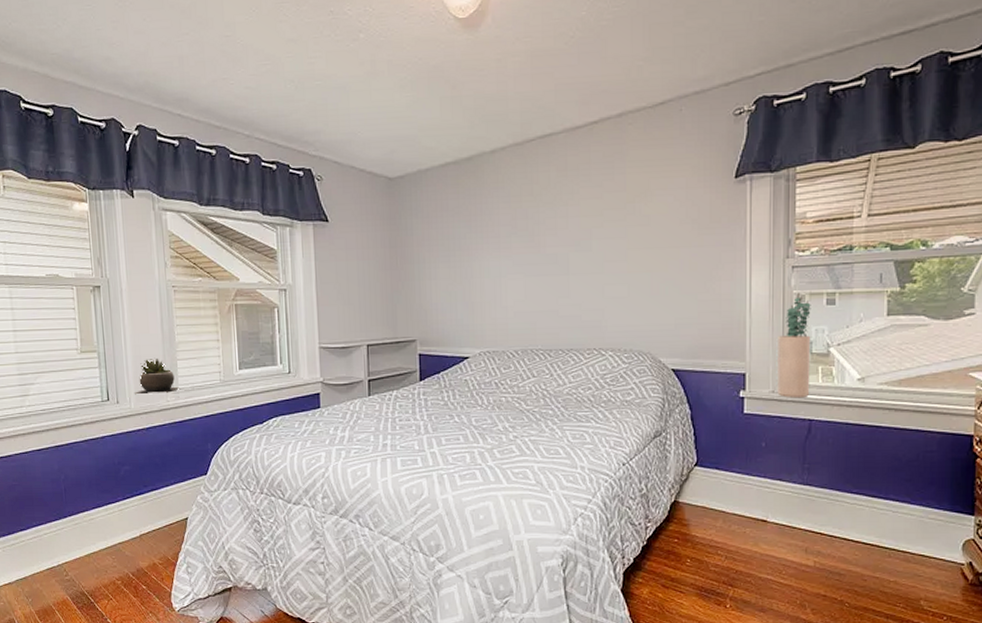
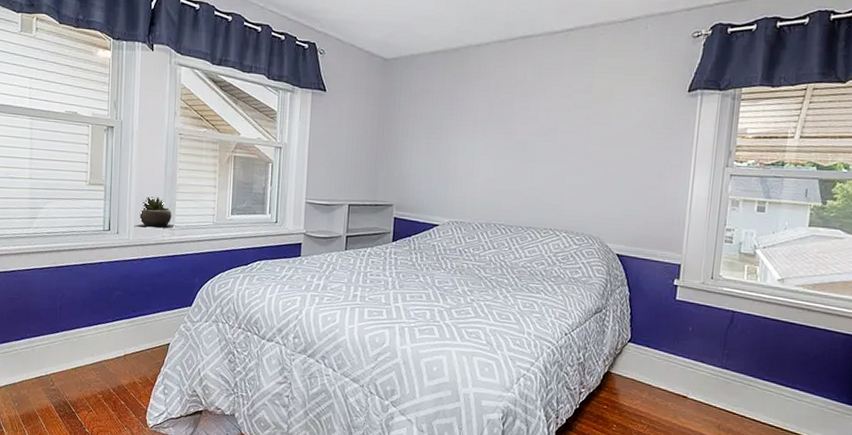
vase: present [777,292,811,399] -> none [707,198,744,292]

